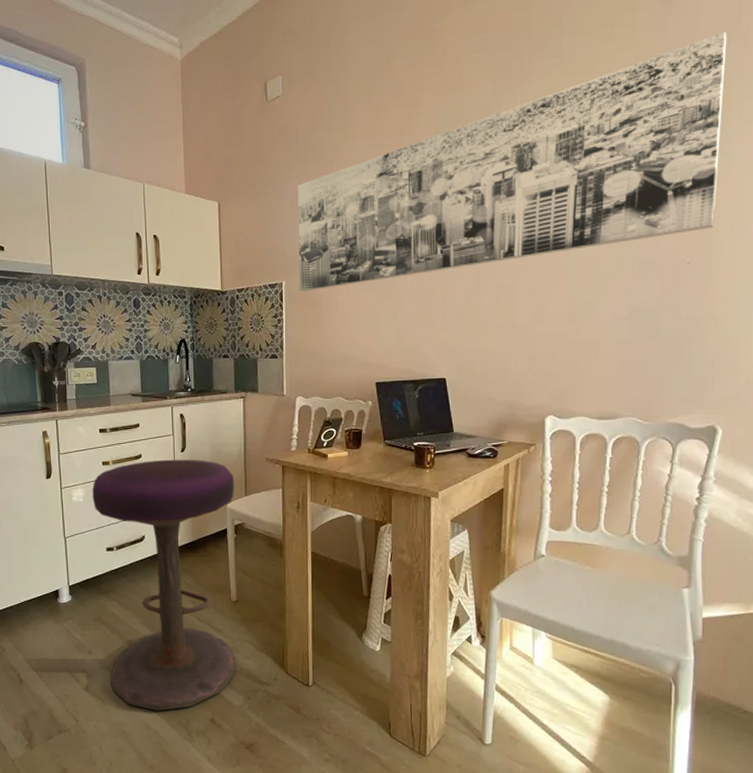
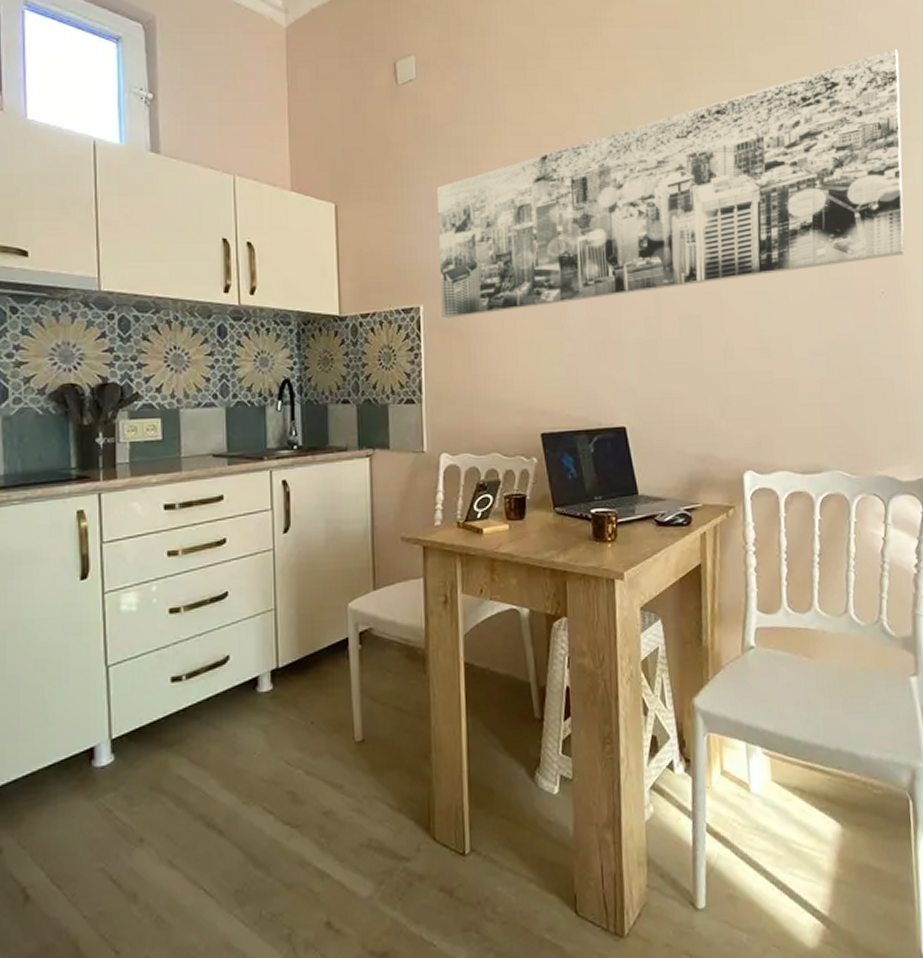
stool: present [92,459,236,711] -> none [151,542,362,921]

